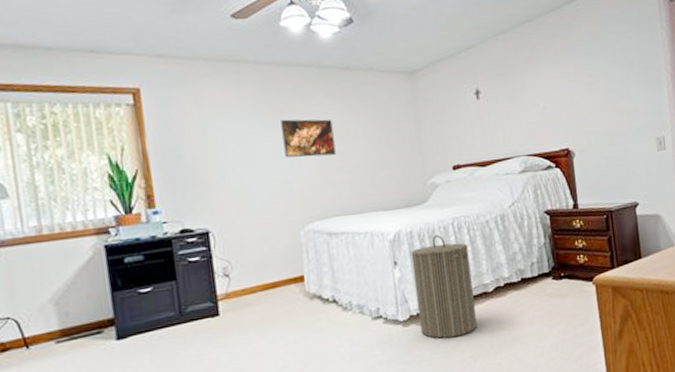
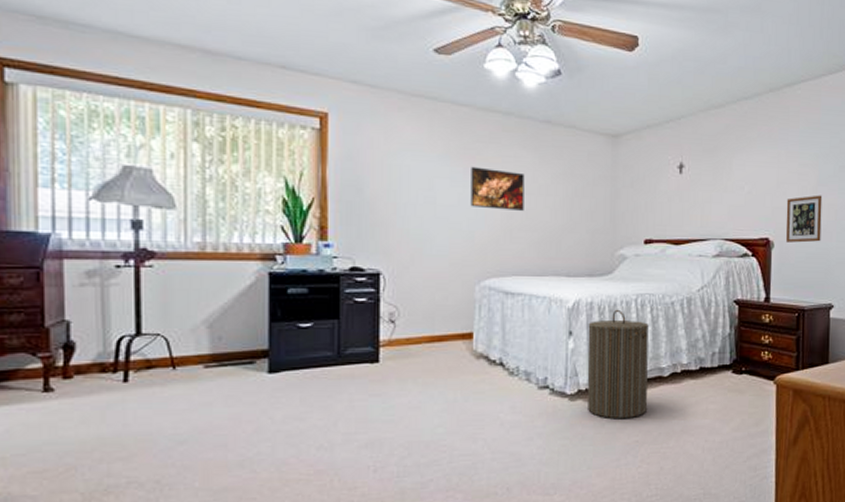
picture frame: none [580,101,618,150] -> present [786,195,823,243]

